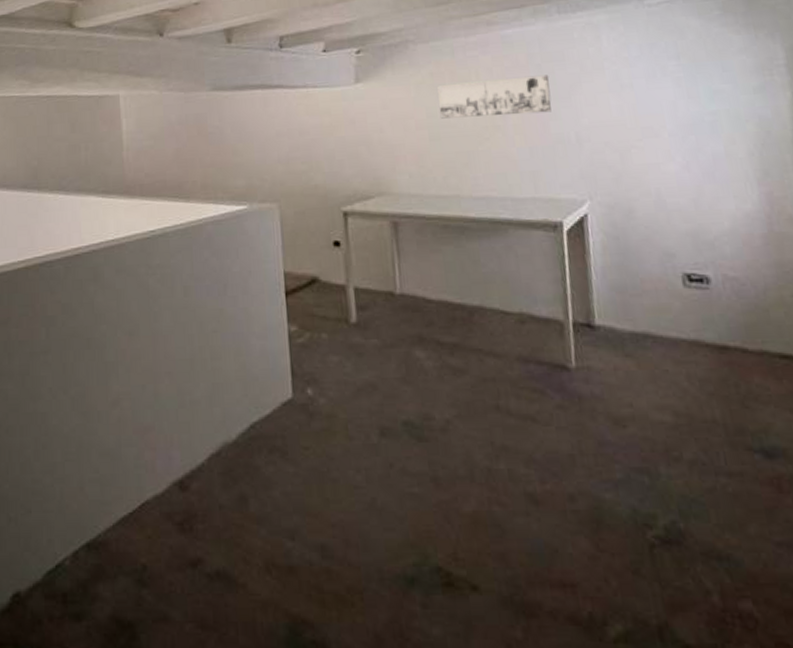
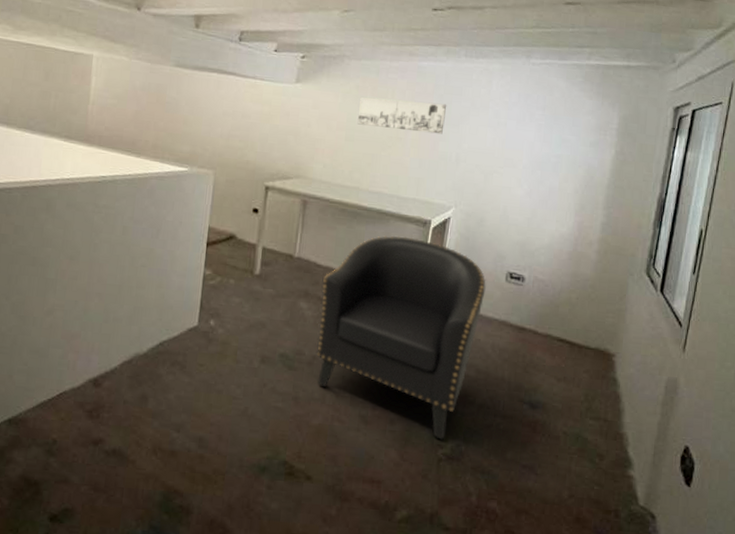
chair: none [437,247,661,516] -> present [316,235,486,440]

